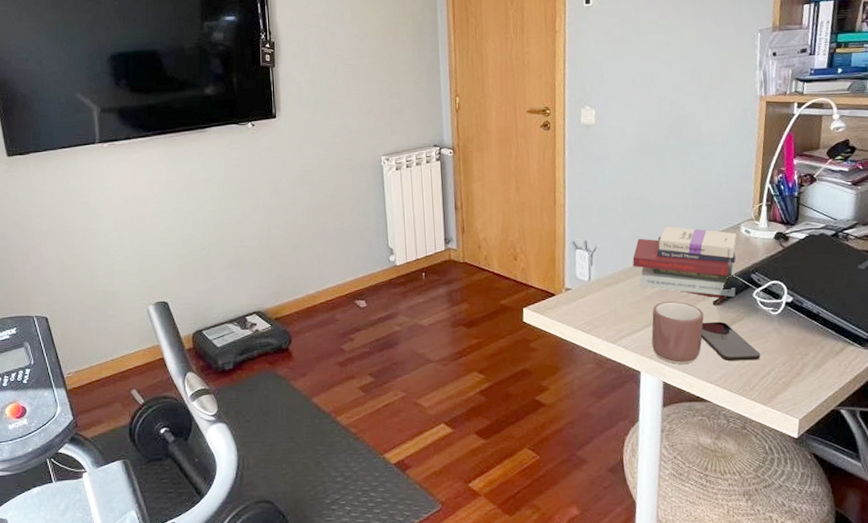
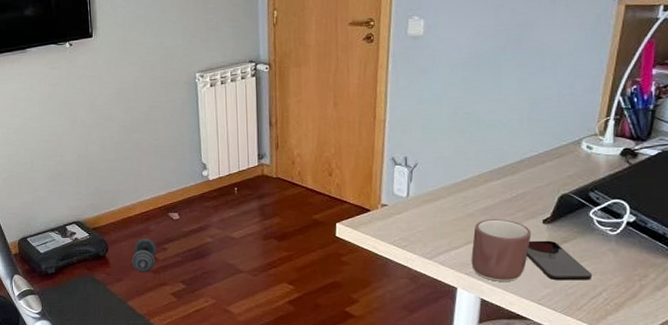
dumbbell: none [316,328,343,366] -> present [131,238,156,273]
books: present [632,226,737,299] -> none [456,141,577,218]

